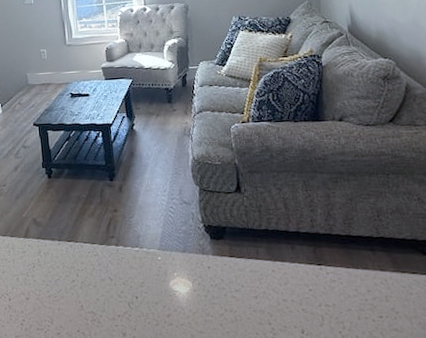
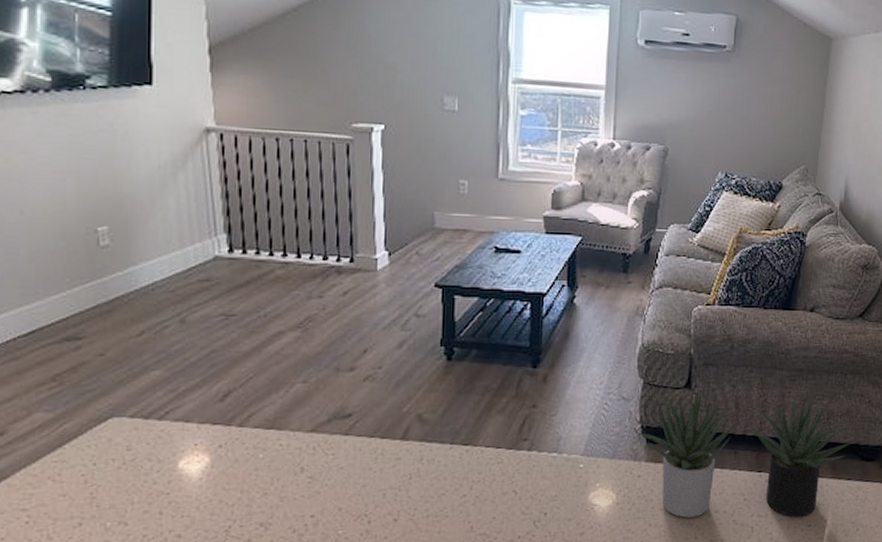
succulent plant: none [199,194,408,308] -> present [635,390,851,518]

